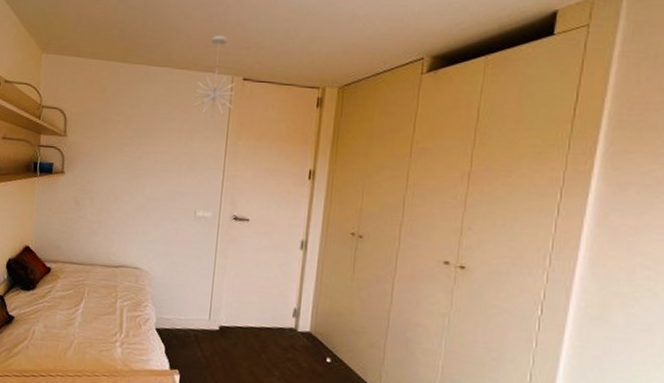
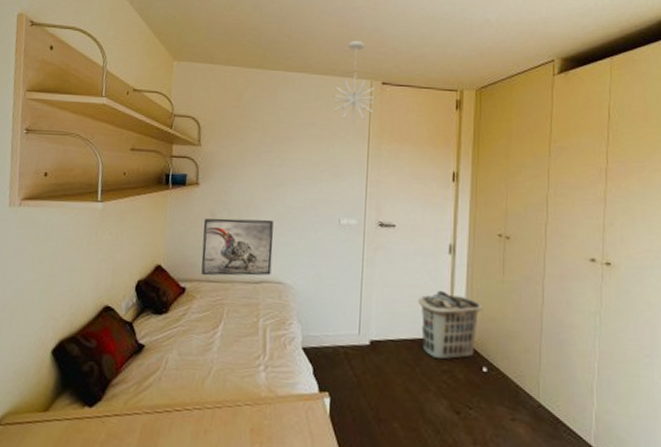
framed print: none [65,205,133,261] -> present [201,218,274,276]
clothes hamper: none [267,283,331,349] -> present [417,290,483,360]

